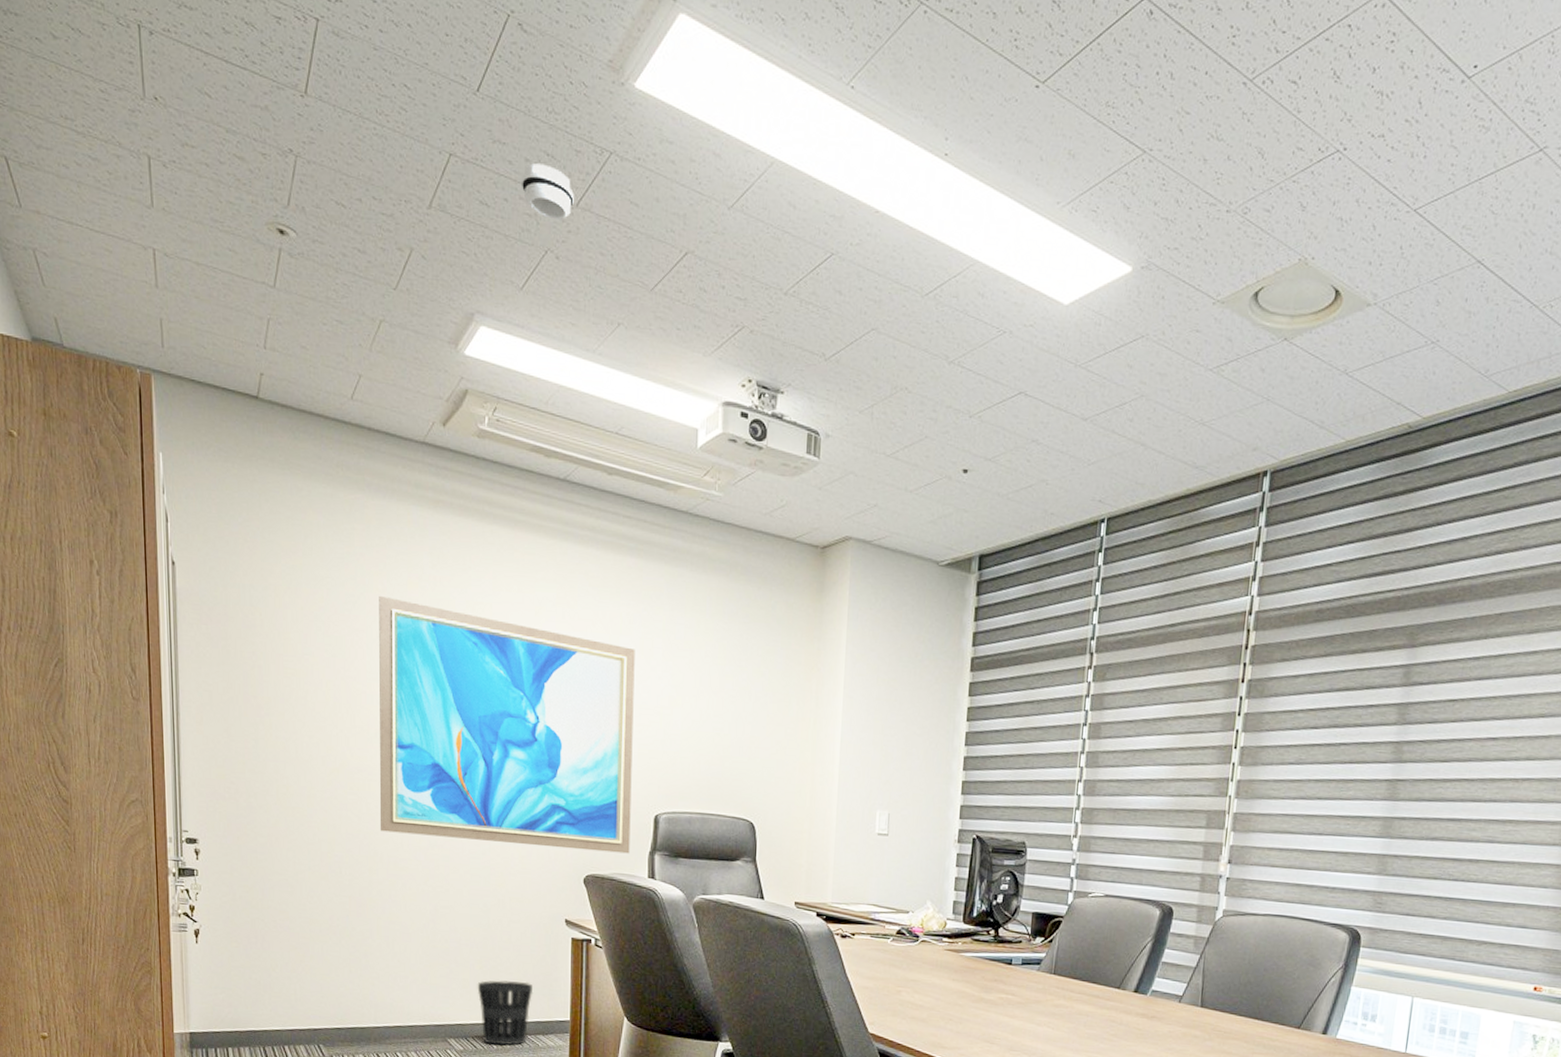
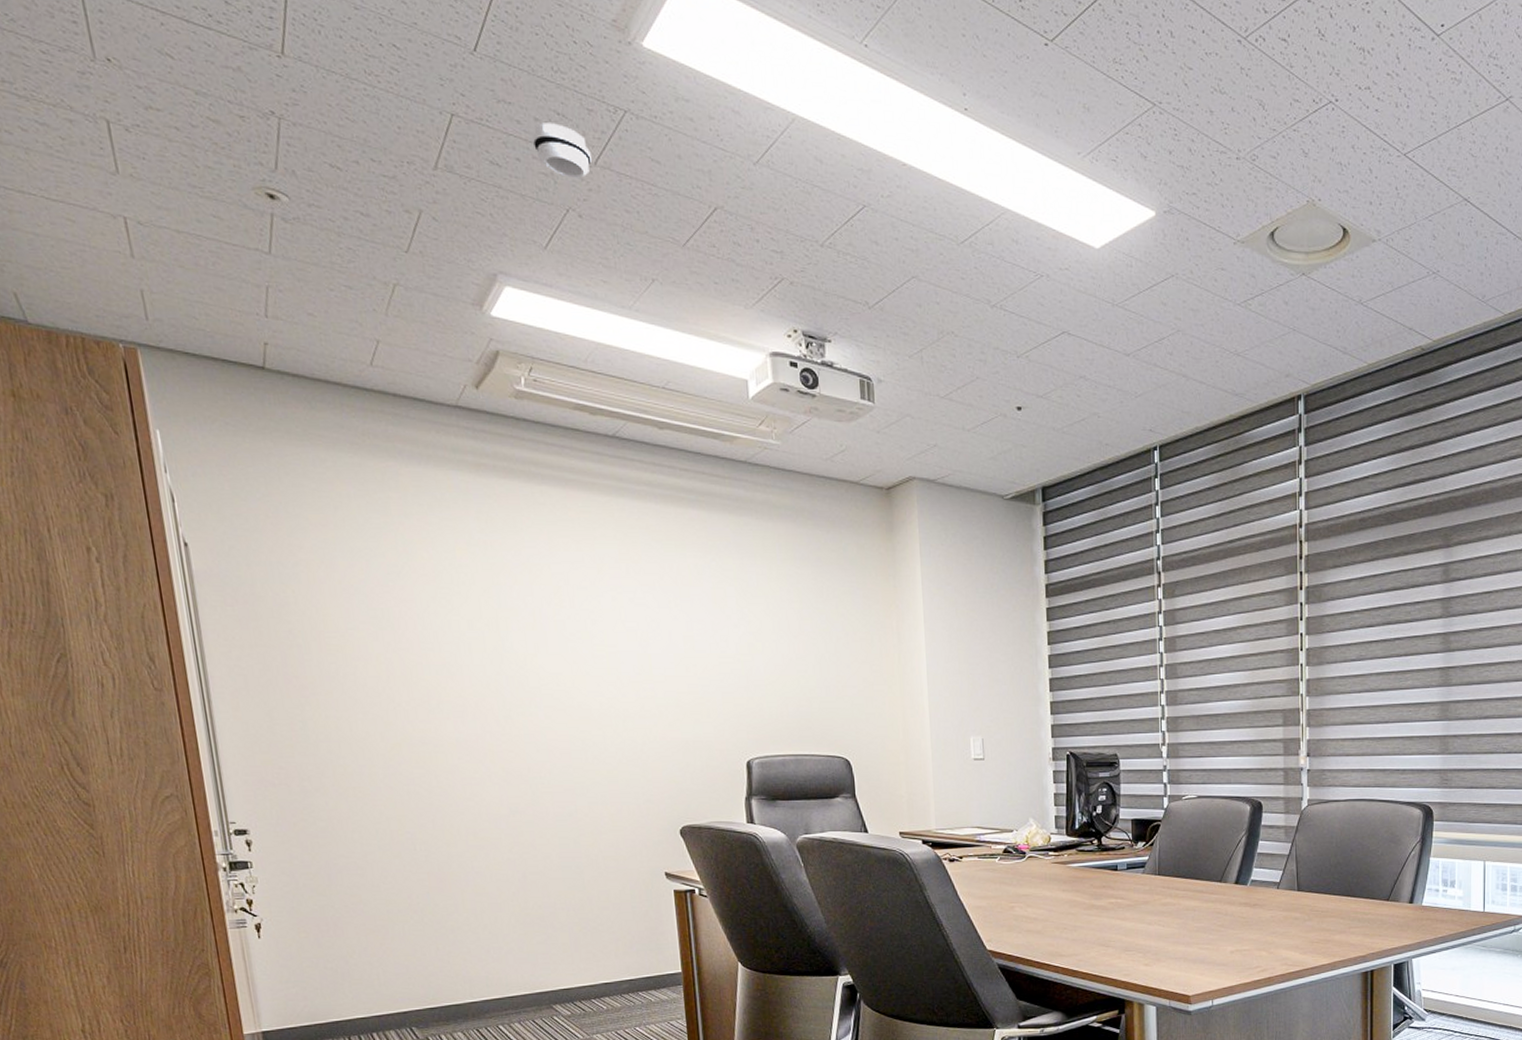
wall art: present [379,595,635,854] -> none [425,563,725,803]
wastebasket: present [477,980,534,1046] -> none [578,938,640,1006]

